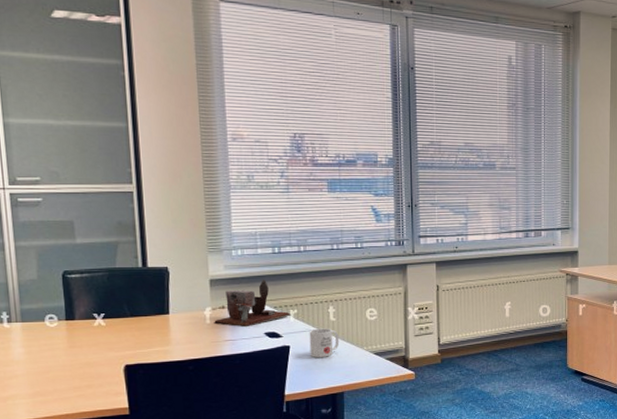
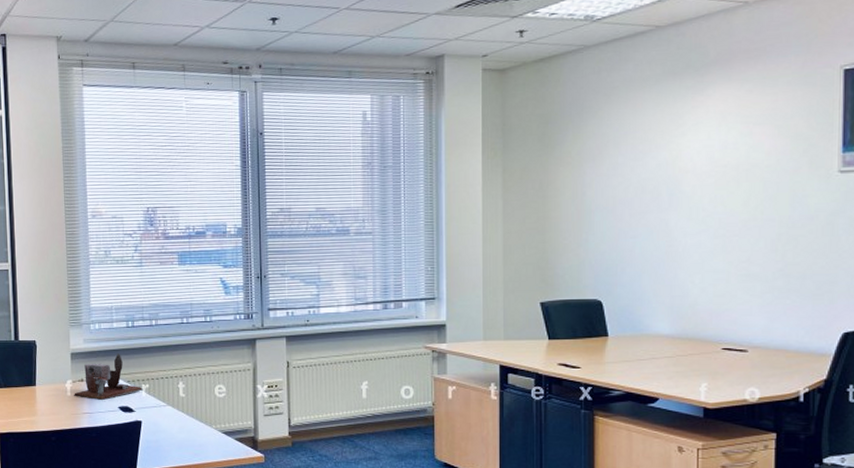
mug: present [309,328,340,357] -> none [160,404,189,434]

